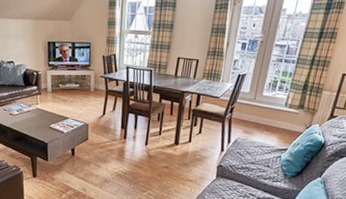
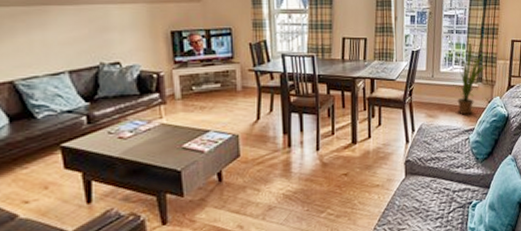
house plant: none [273,71,311,137] -> present [447,41,487,115]

